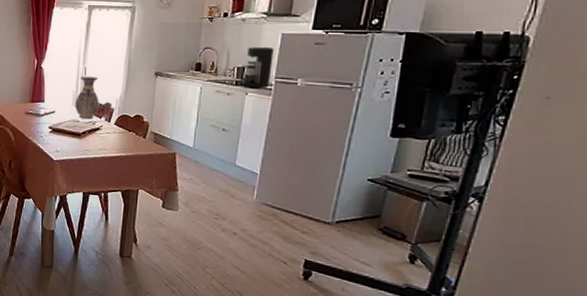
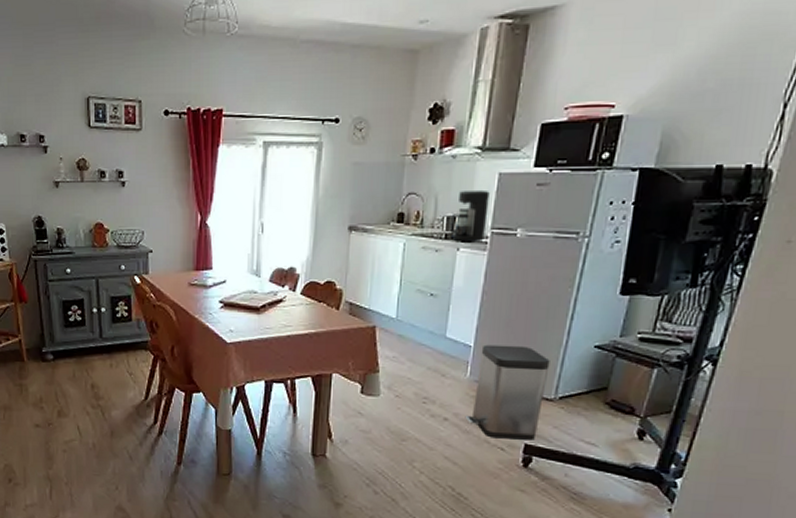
vase: present [75,76,100,119] -> none [251,234,282,288]
pedal bin: none [251,173,328,257] -> present [465,344,550,440]

